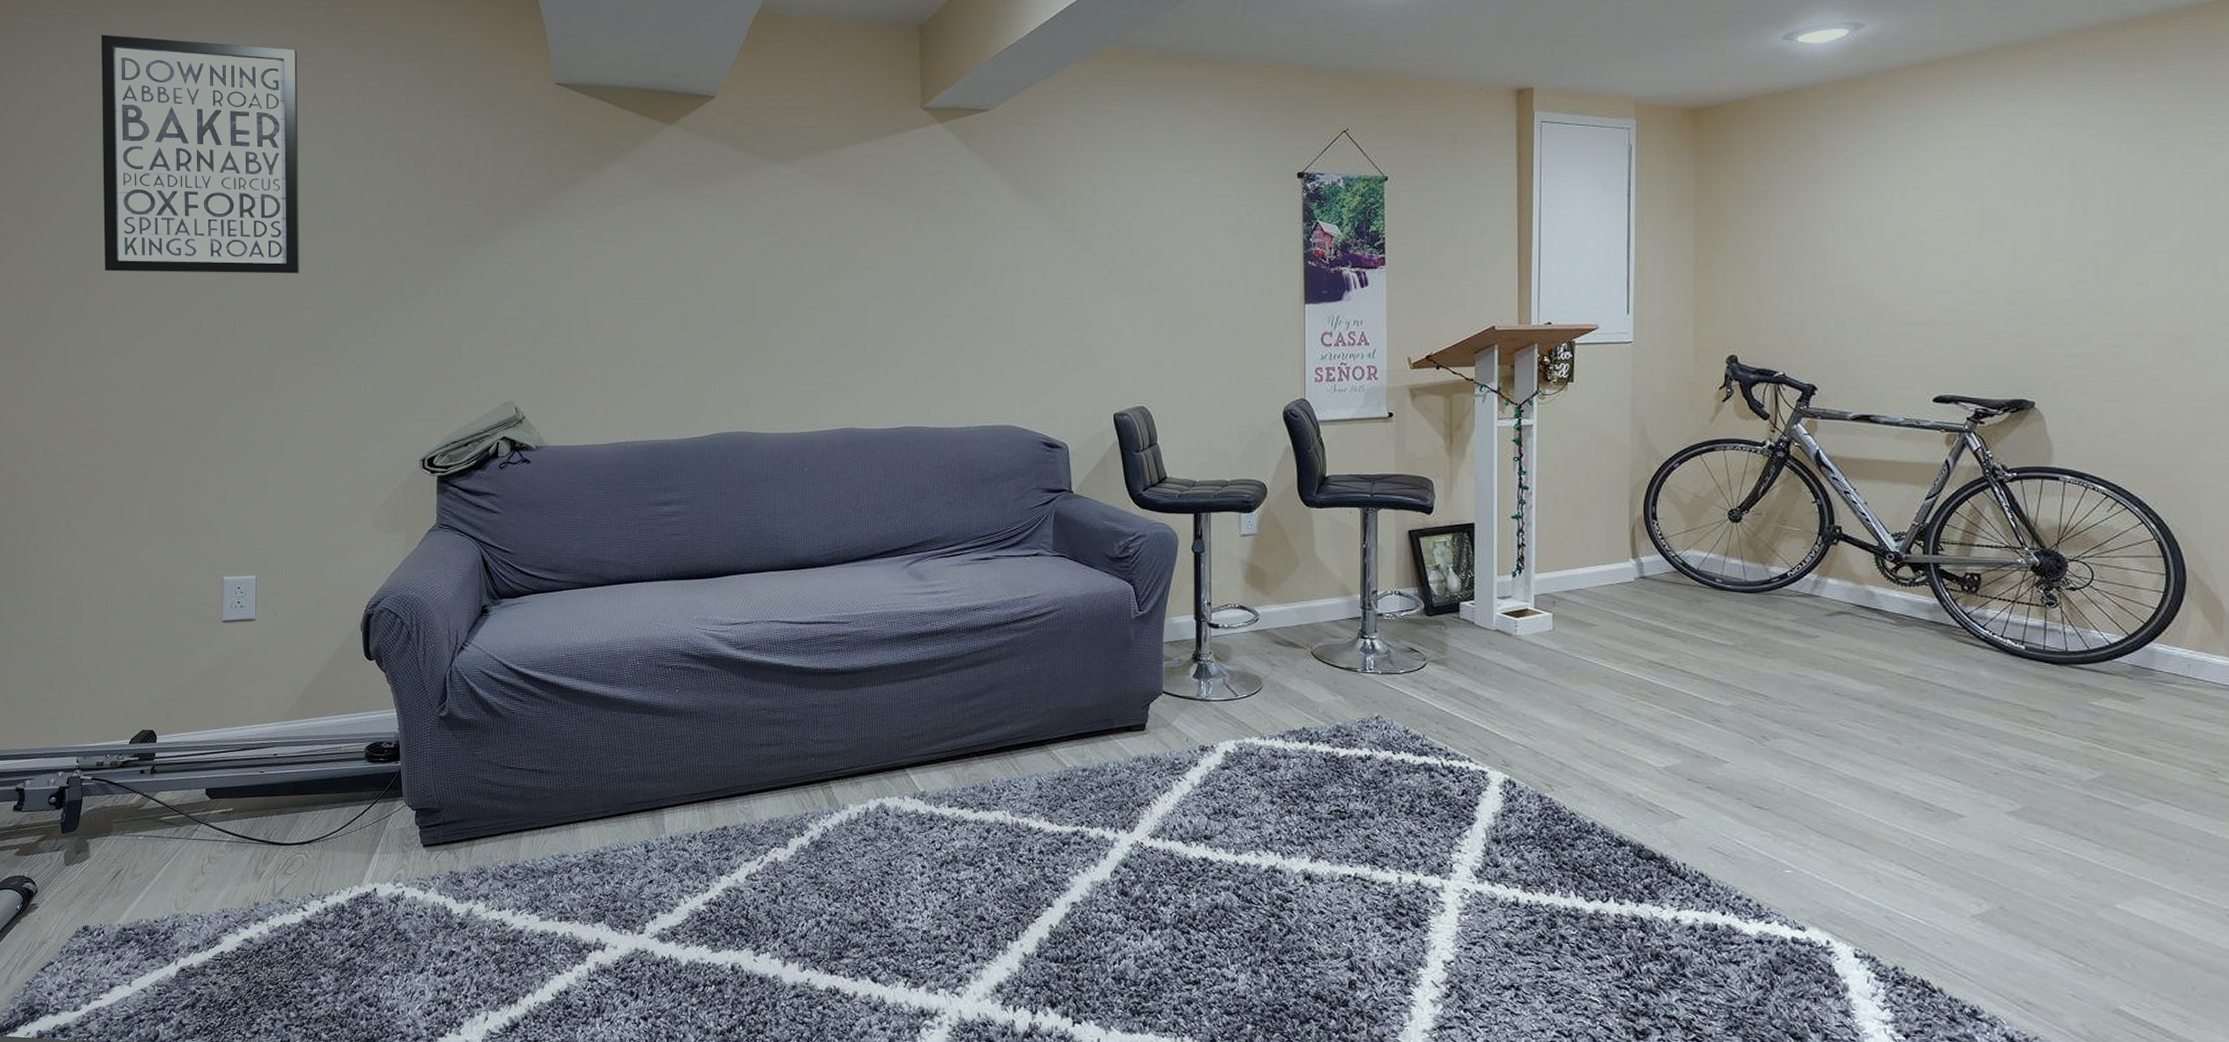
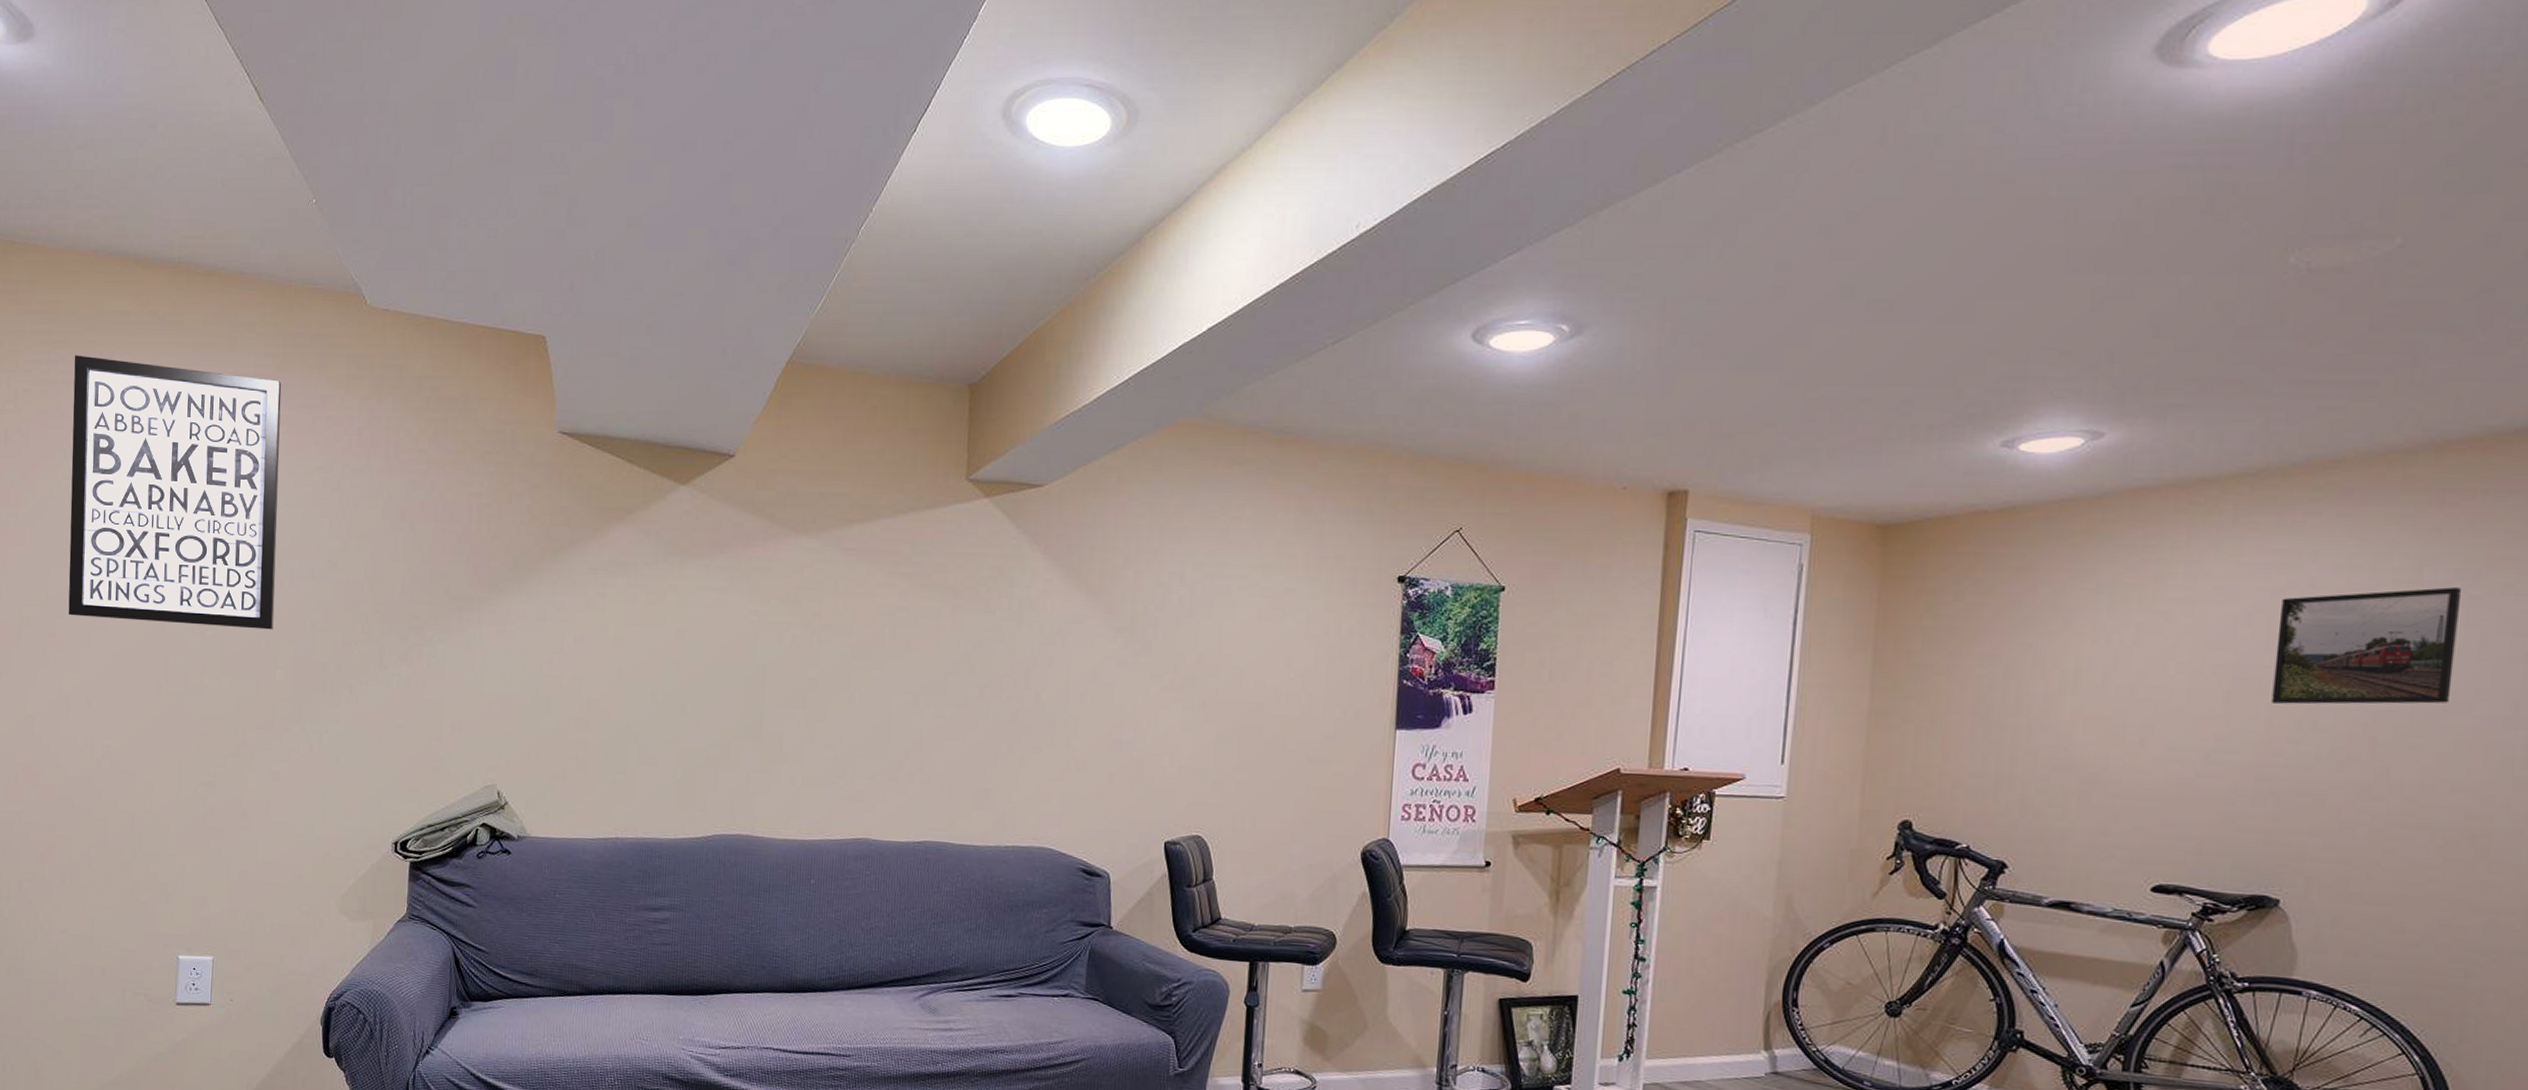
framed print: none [2014,137,2153,240] -> present [2271,587,2462,705]

